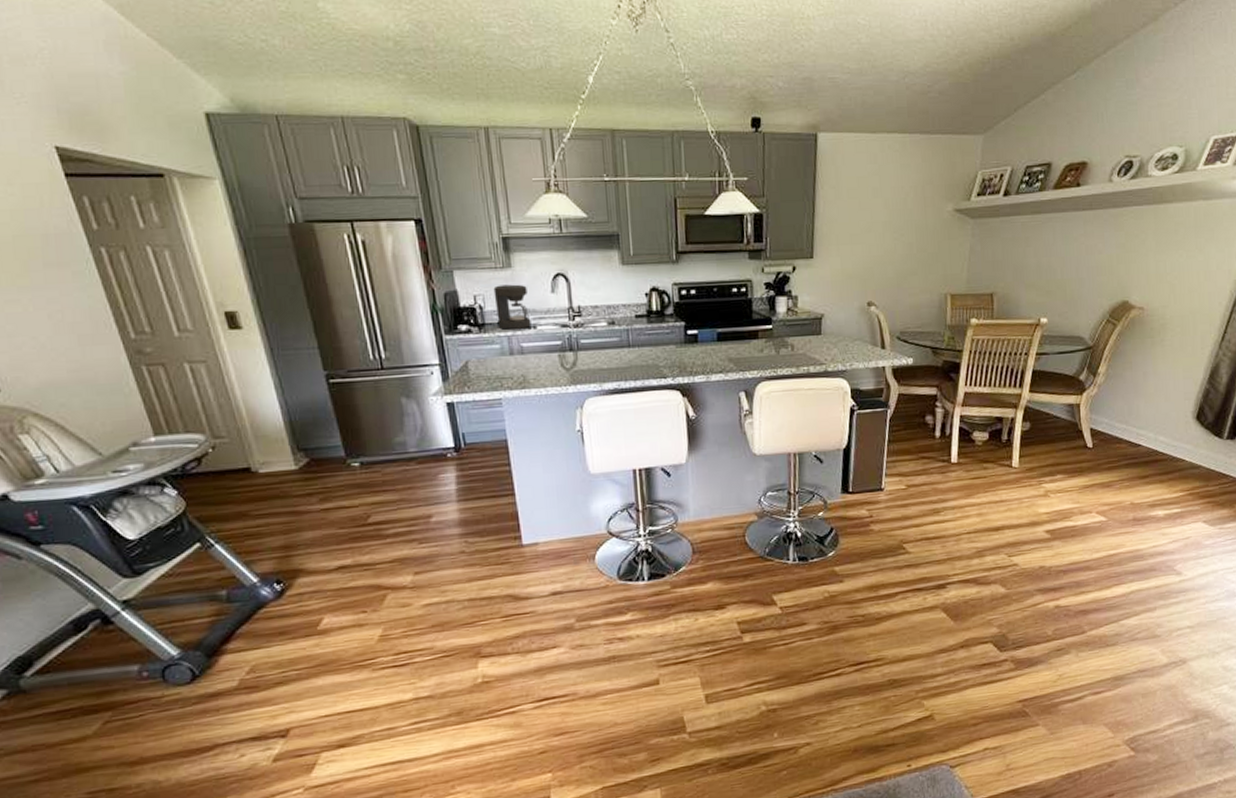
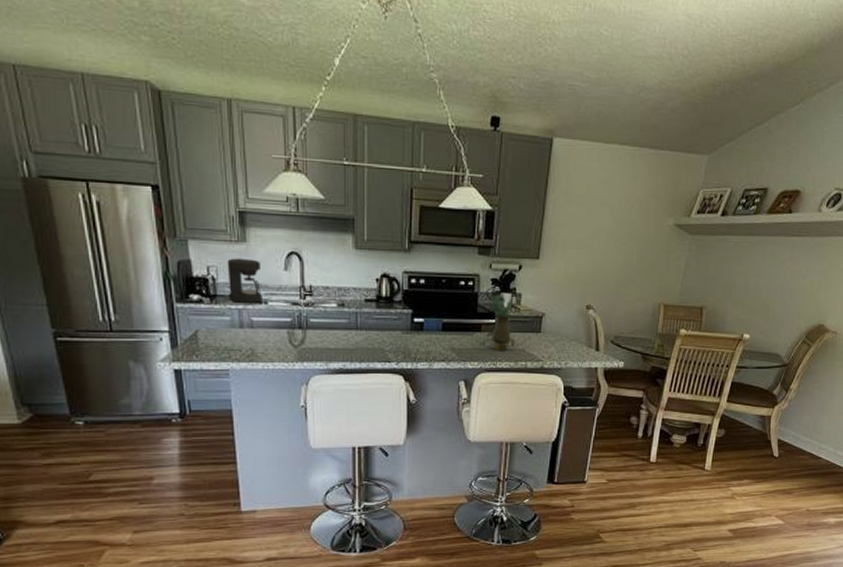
vase: none [764,295,790,358] -> present [490,291,513,351]

